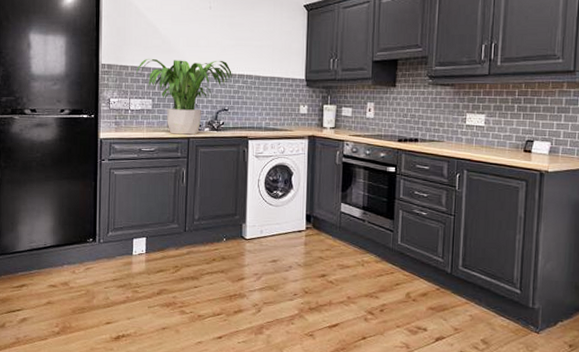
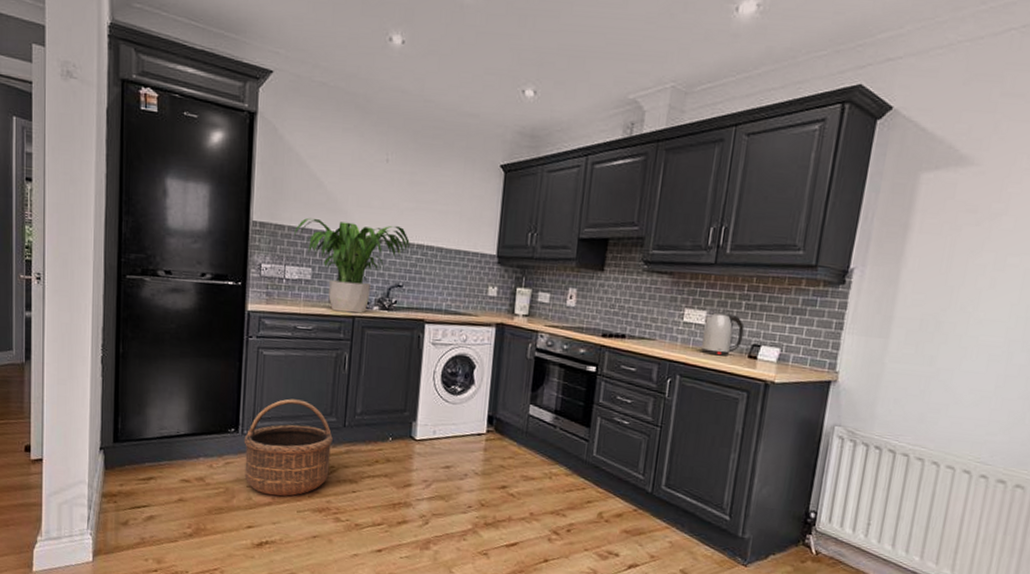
basket: none [100,210,176,295] -> present [243,398,333,497]
kettle: none [482,114,518,152] -> present [700,311,745,357]

